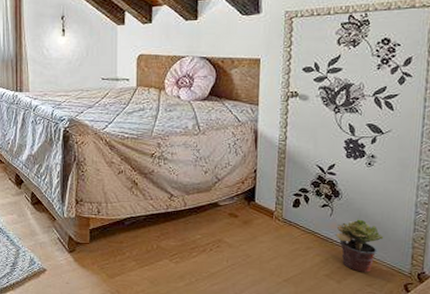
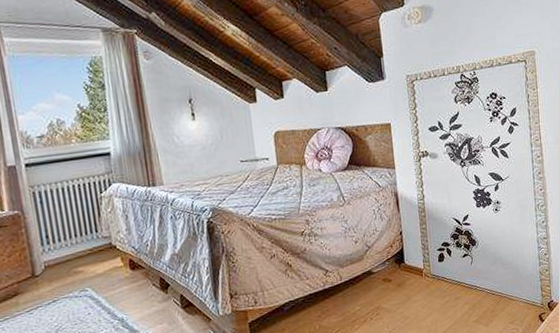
potted plant: present [336,218,384,273] -> none [478,261,517,312]

